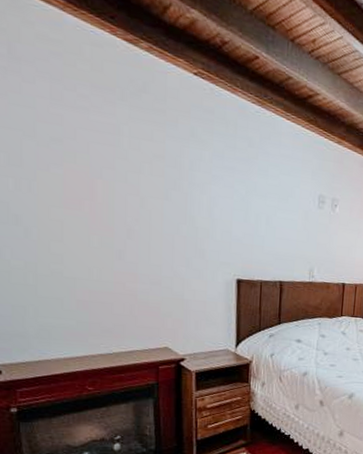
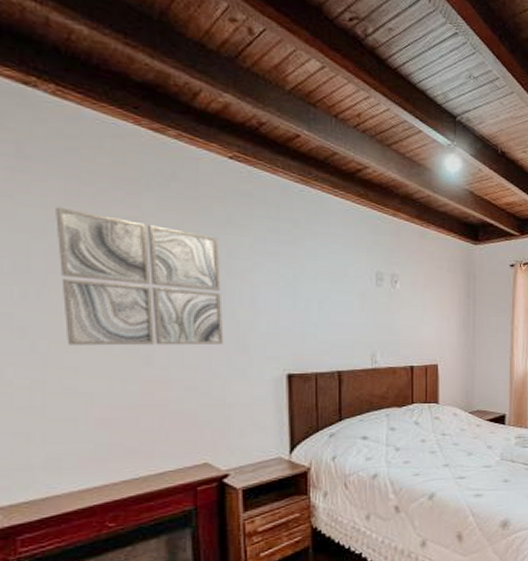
wall art: none [43,108,185,248] -> present [56,207,224,346]

